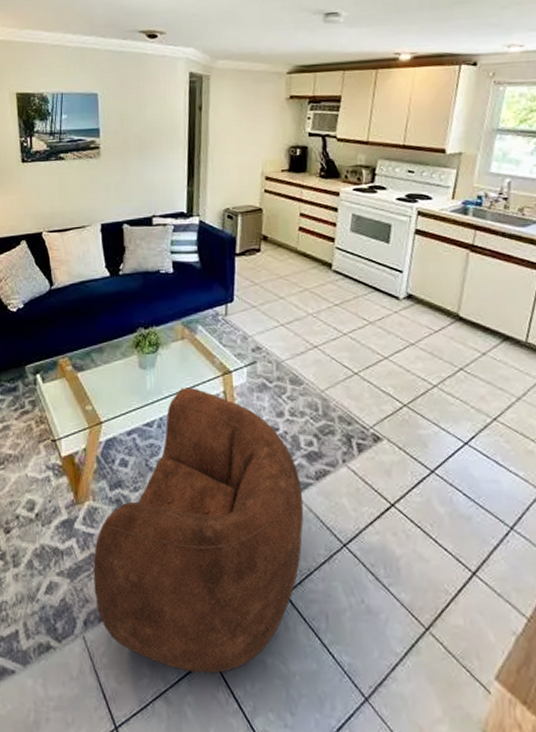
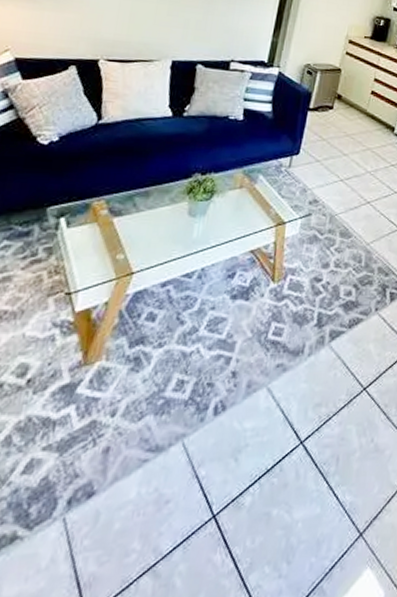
armchair: present [93,388,304,674] -> none [87,237,335,538]

